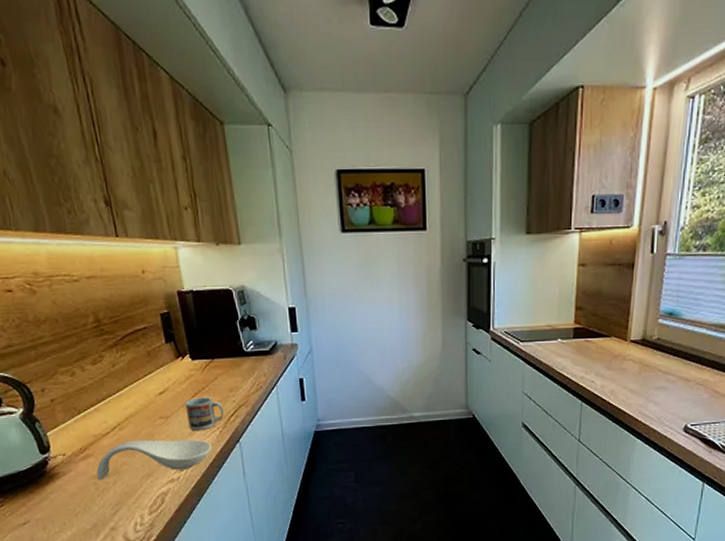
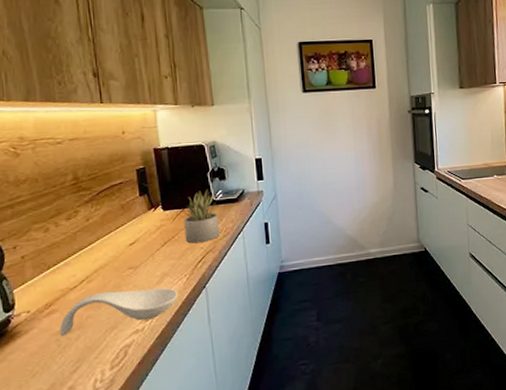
cup: present [185,397,224,430] -> none [154,245,192,279]
succulent plant: none [211,339,252,396] -> present [182,189,220,244]

